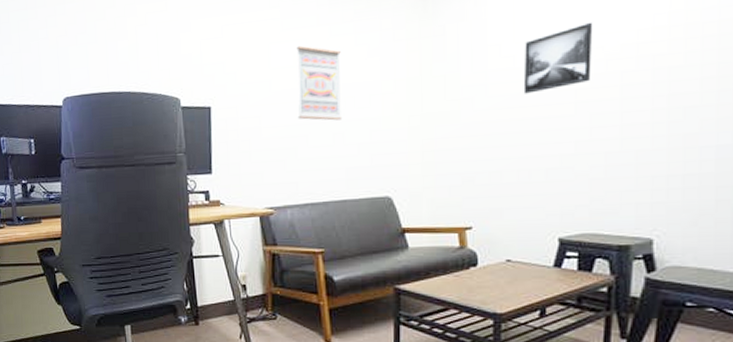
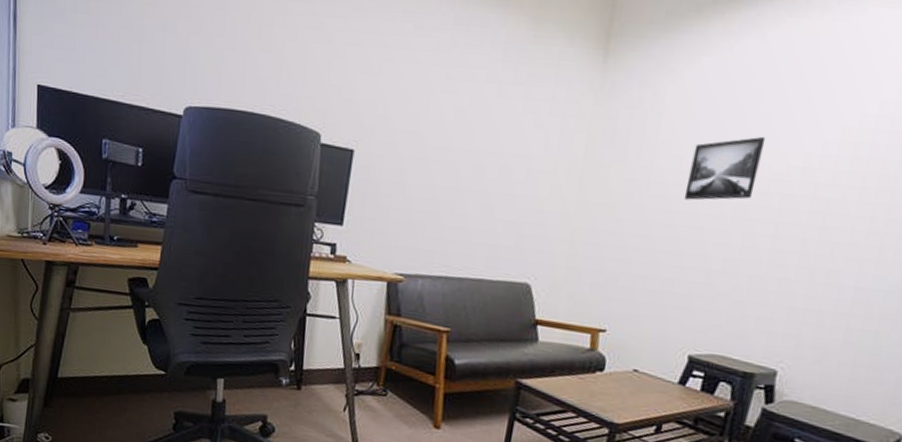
wall art: present [296,45,343,121] -> none [447,100,506,192]

